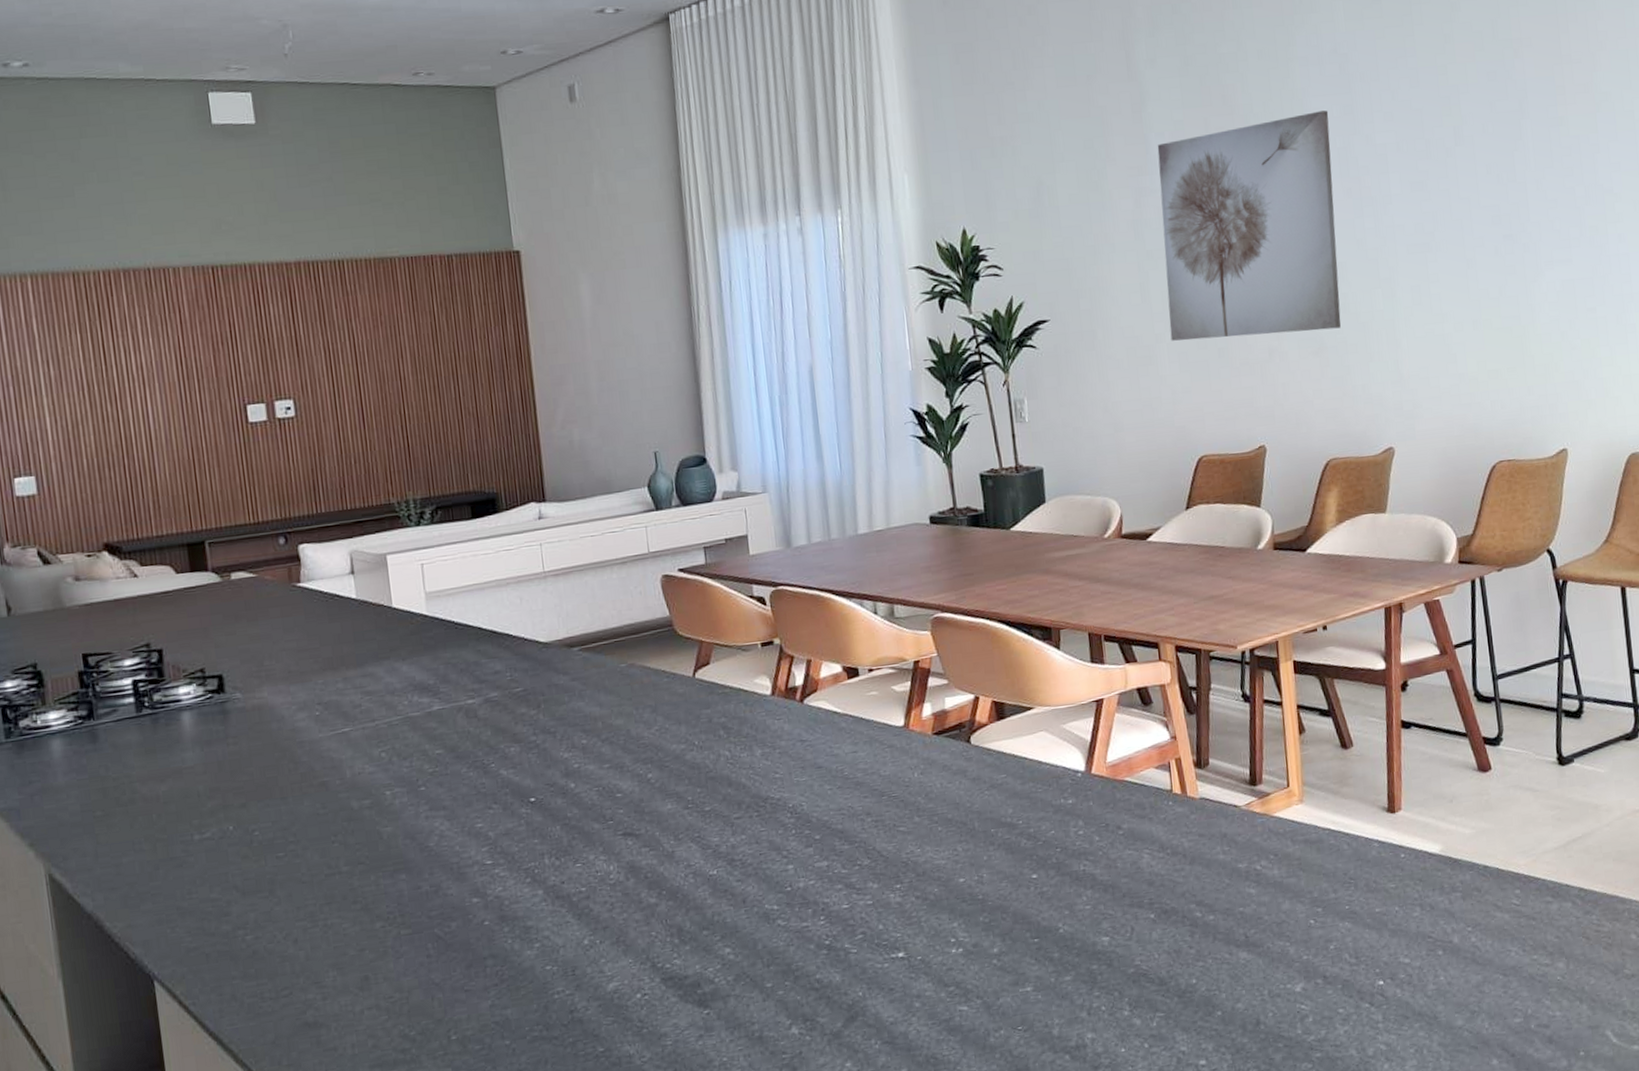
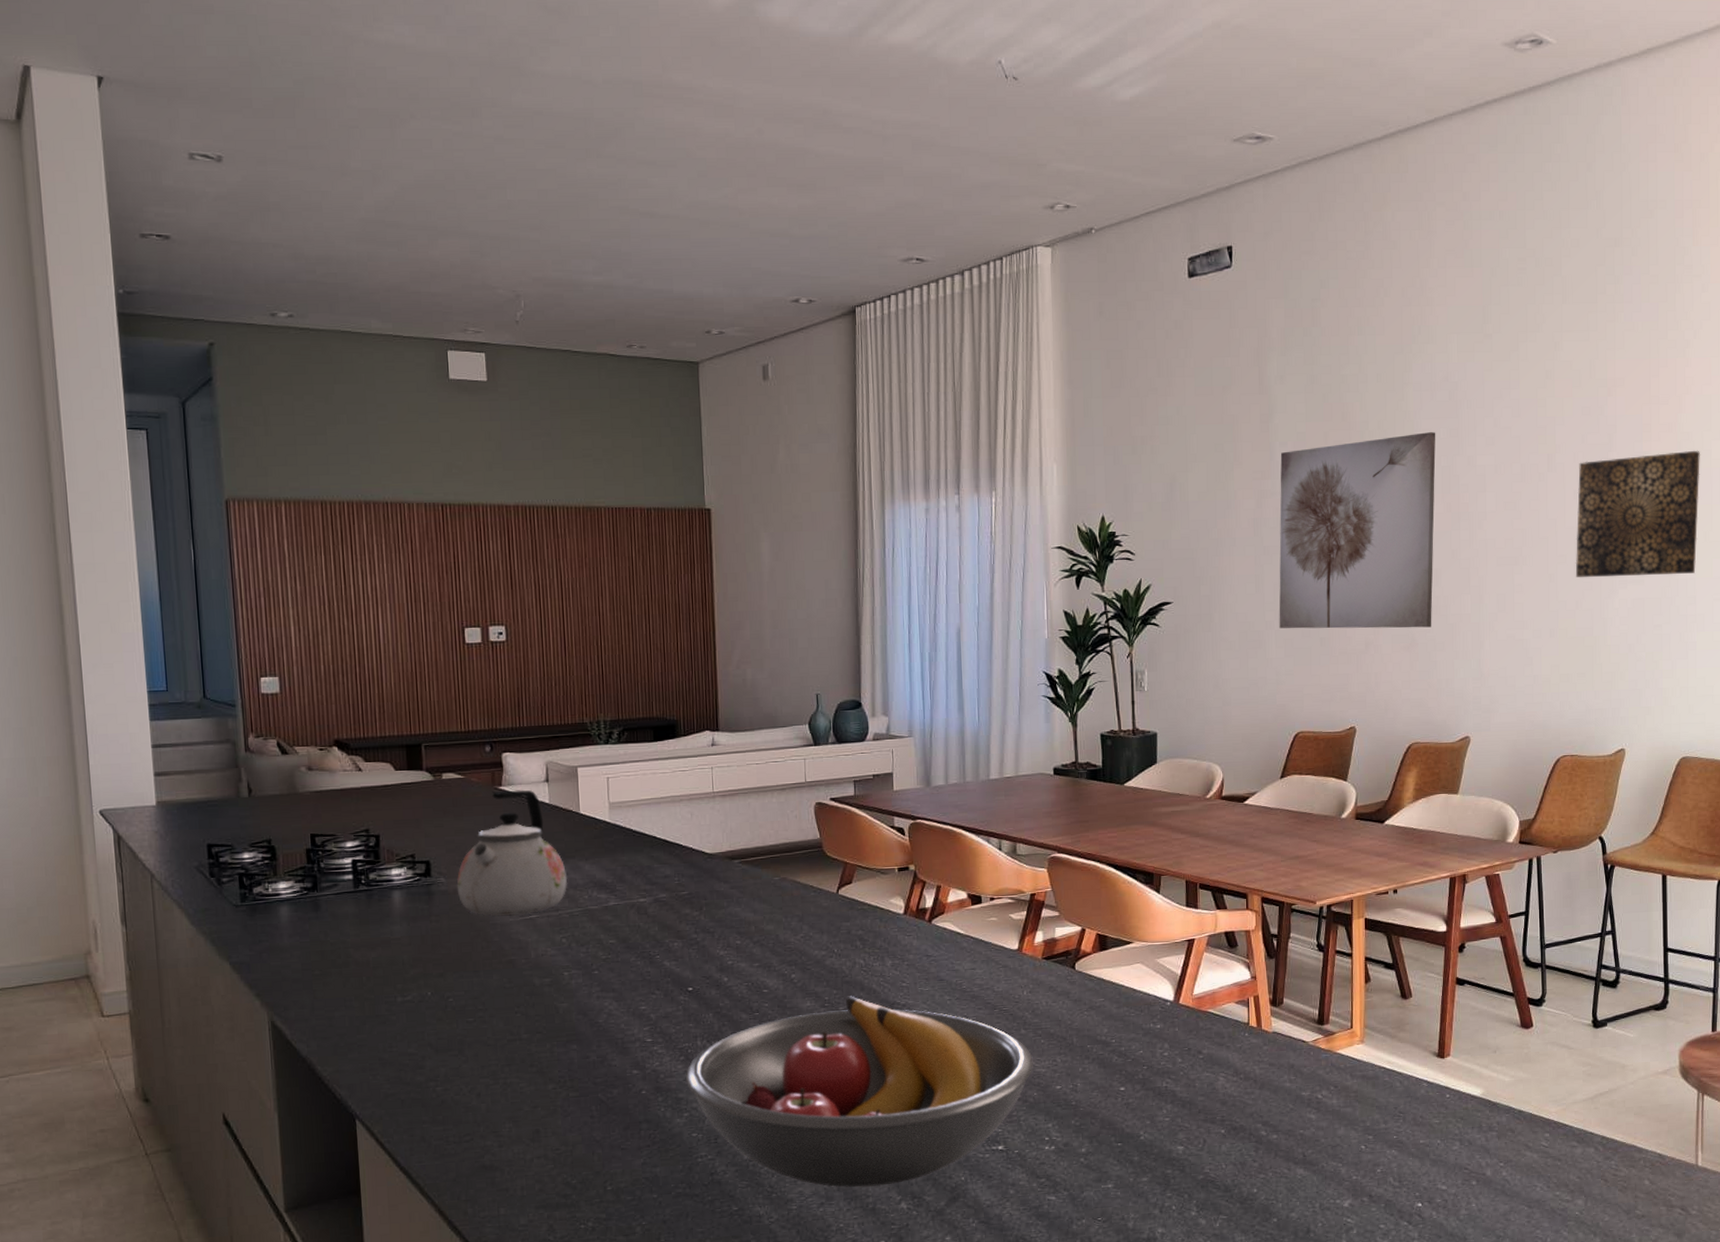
kettle: none [255,585,383,733] -> present [456,790,568,916]
fruit bowl: none [533,793,932,1016] -> present [685,996,1034,1188]
wall art: none [1489,111,1628,262] -> present [1575,450,1701,578]

